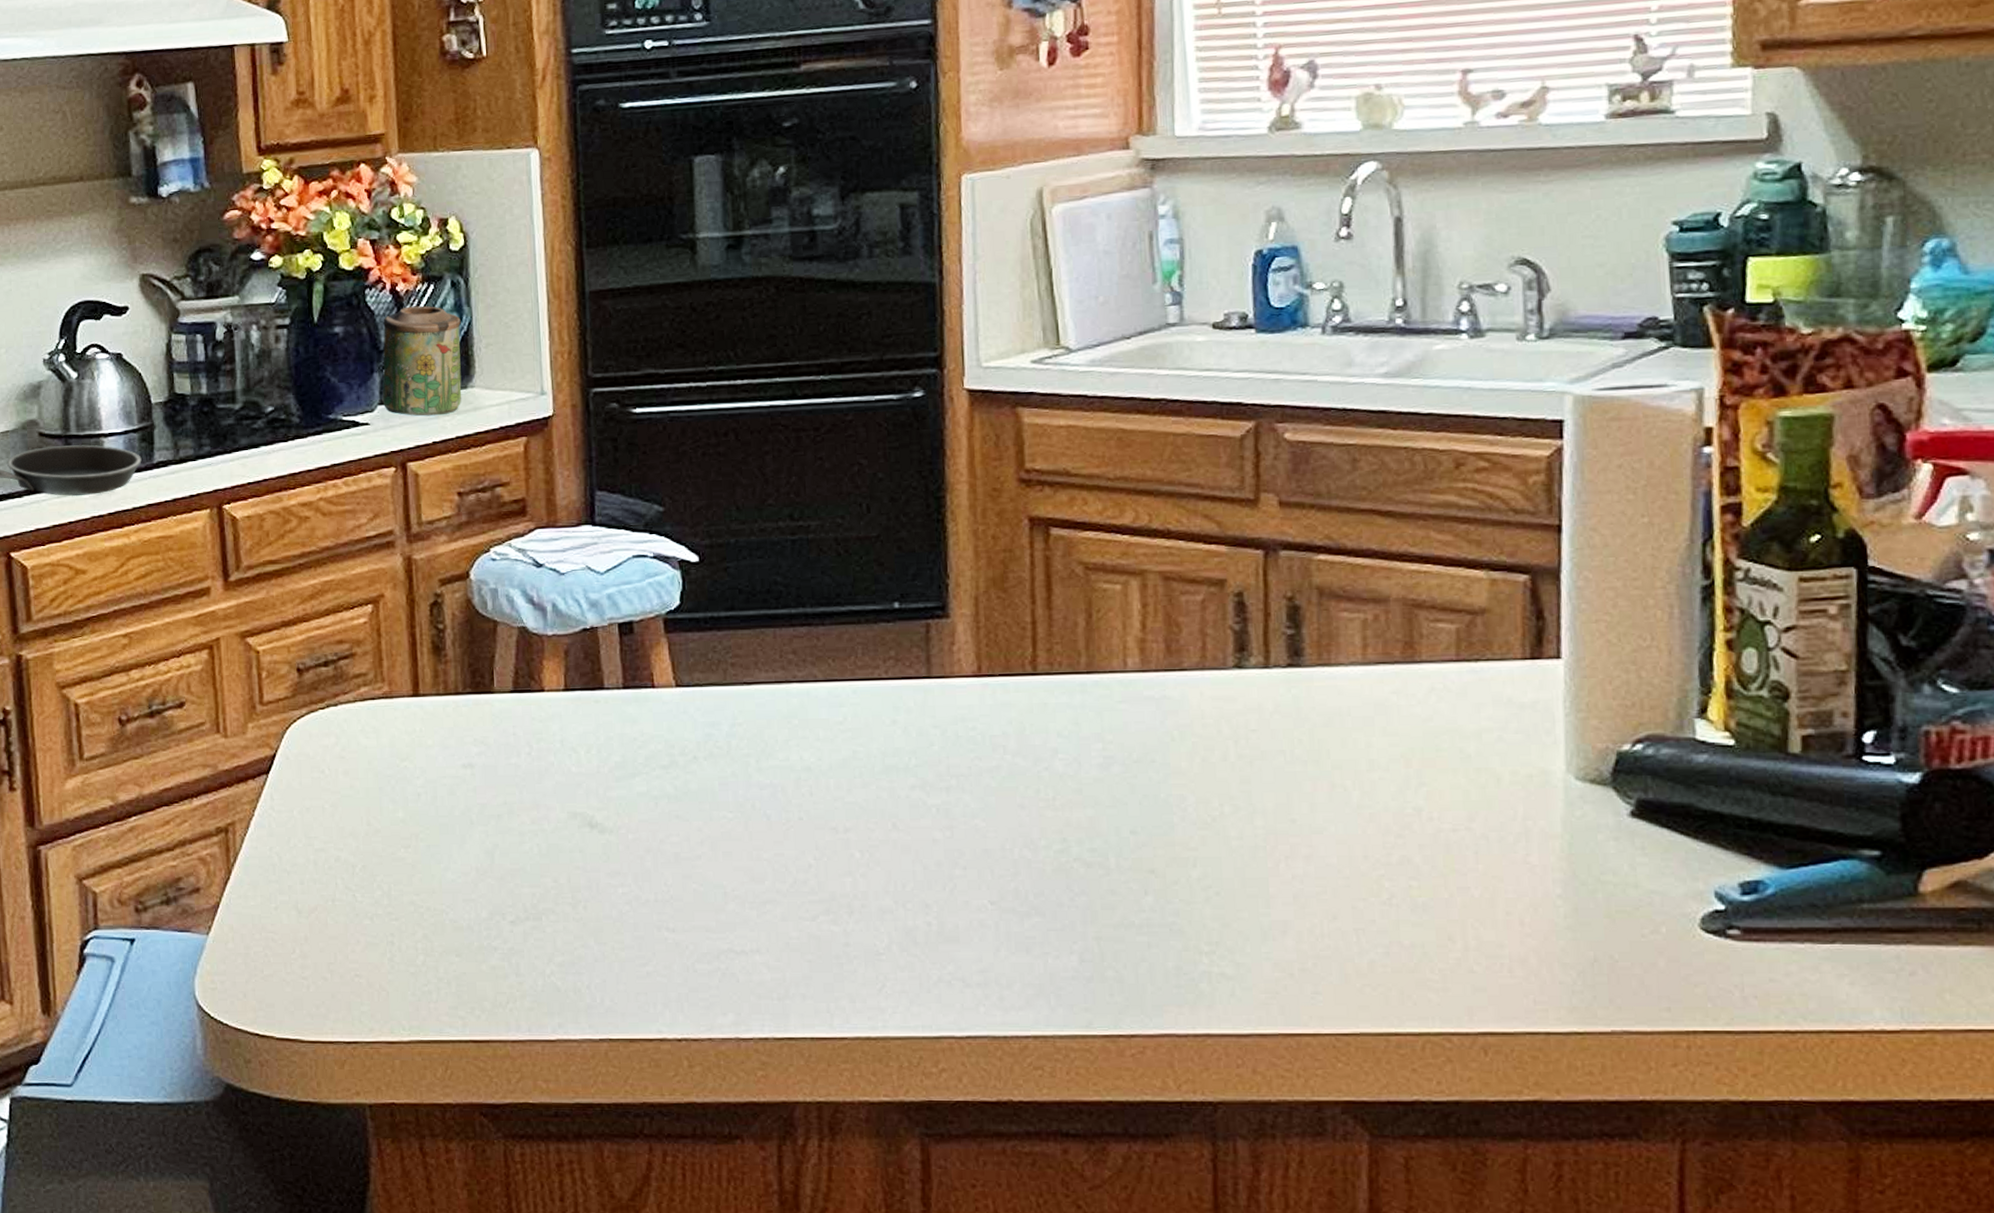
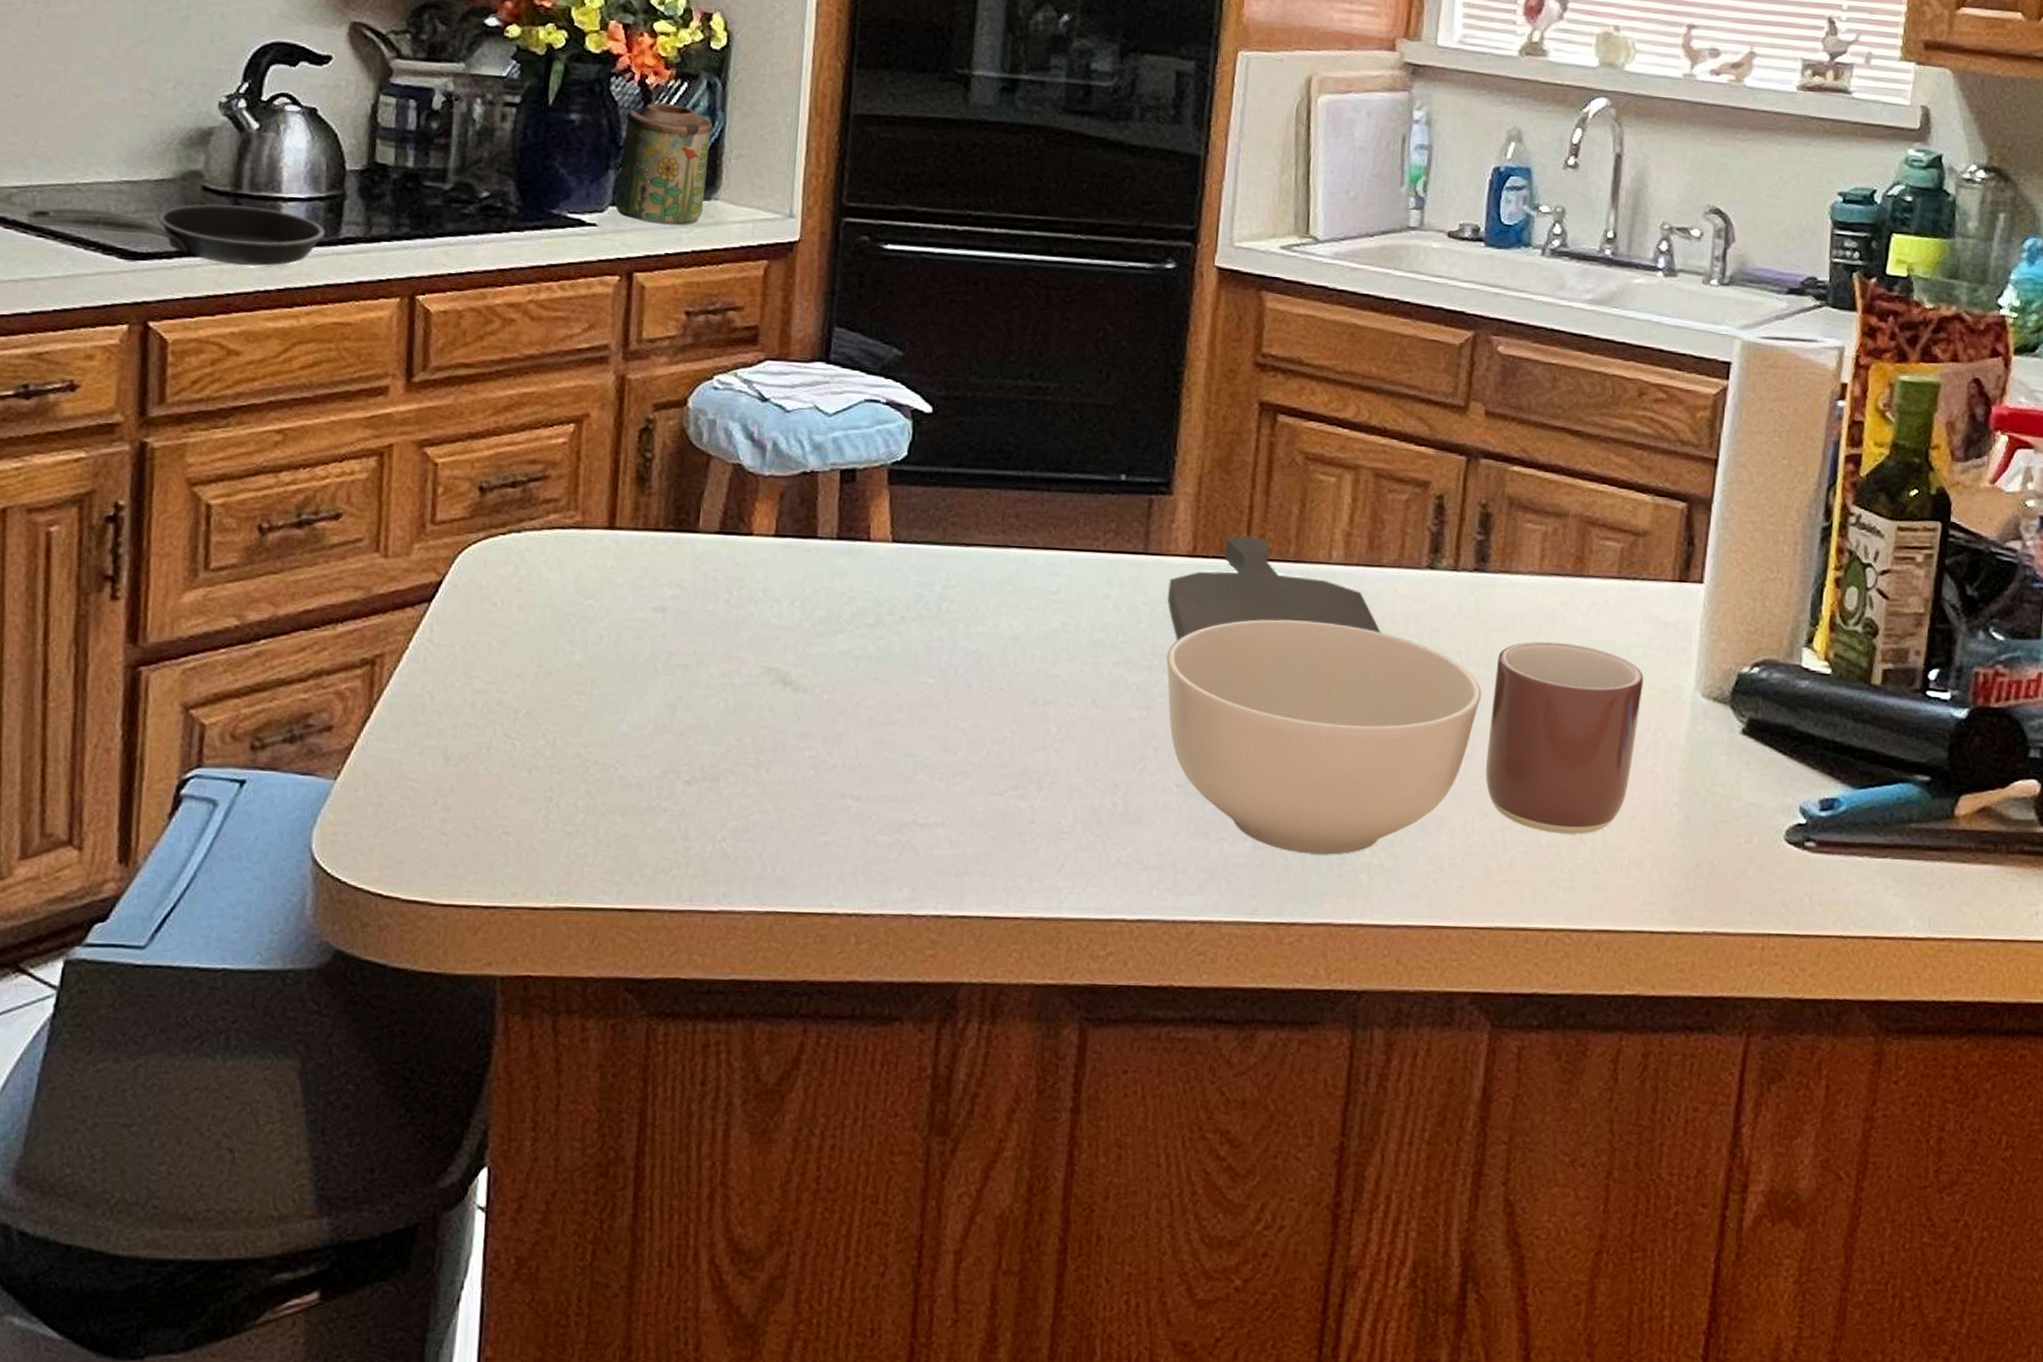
cutting board: none [957,651,1191,760] -> present [1167,535,1381,640]
bowl: none [964,731,1314,965] -> present [1166,619,1482,855]
mug: none [1326,733,1503,933] -> present [1485,641,1644,834]

